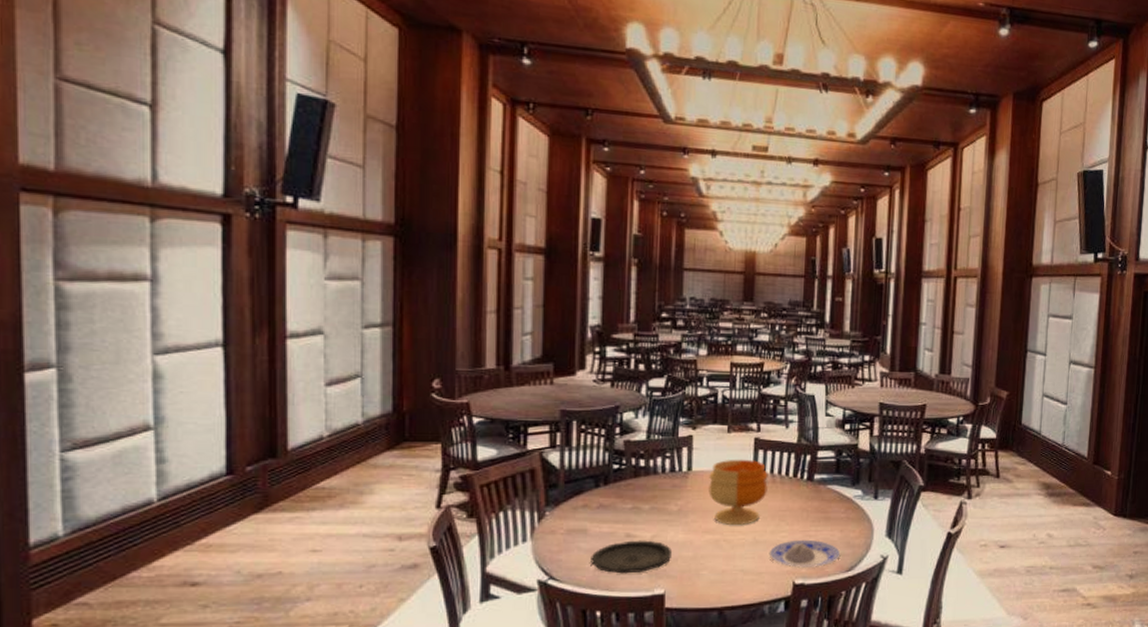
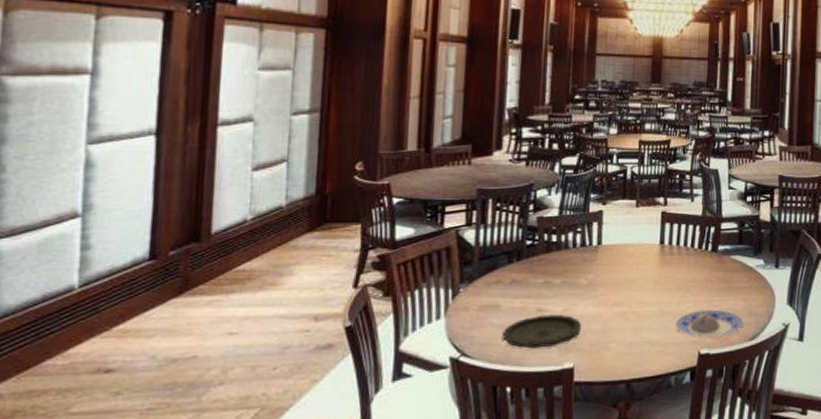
footed bowl: present [707,459,768,525] -> none [616,232,674,297]

